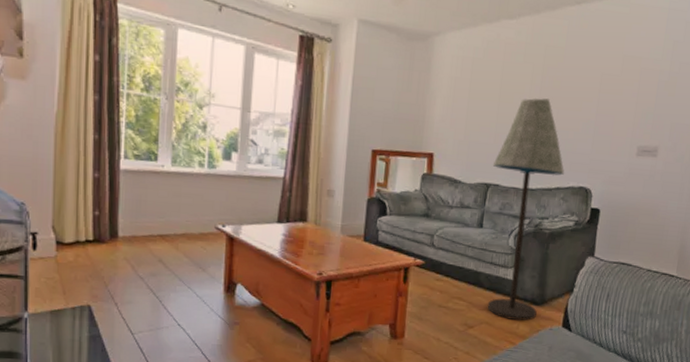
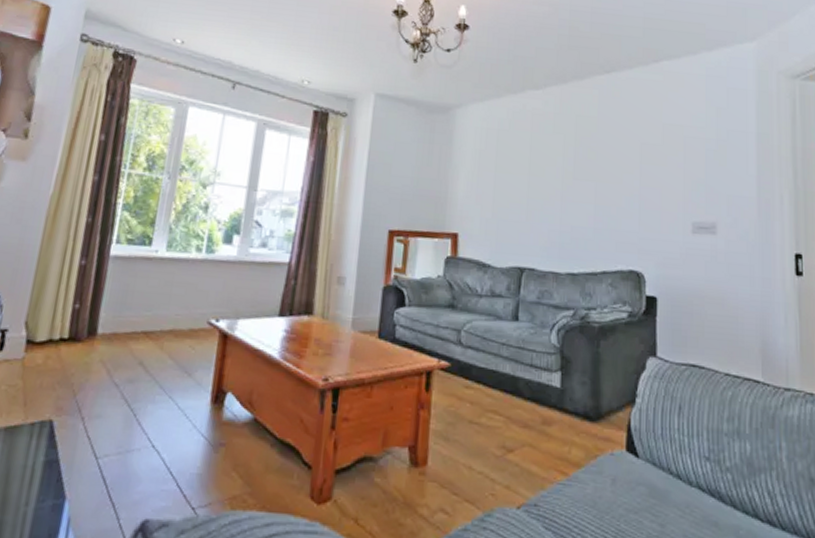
floor lamp: present [487,98,565,321] -> none [526,170,611,443]

